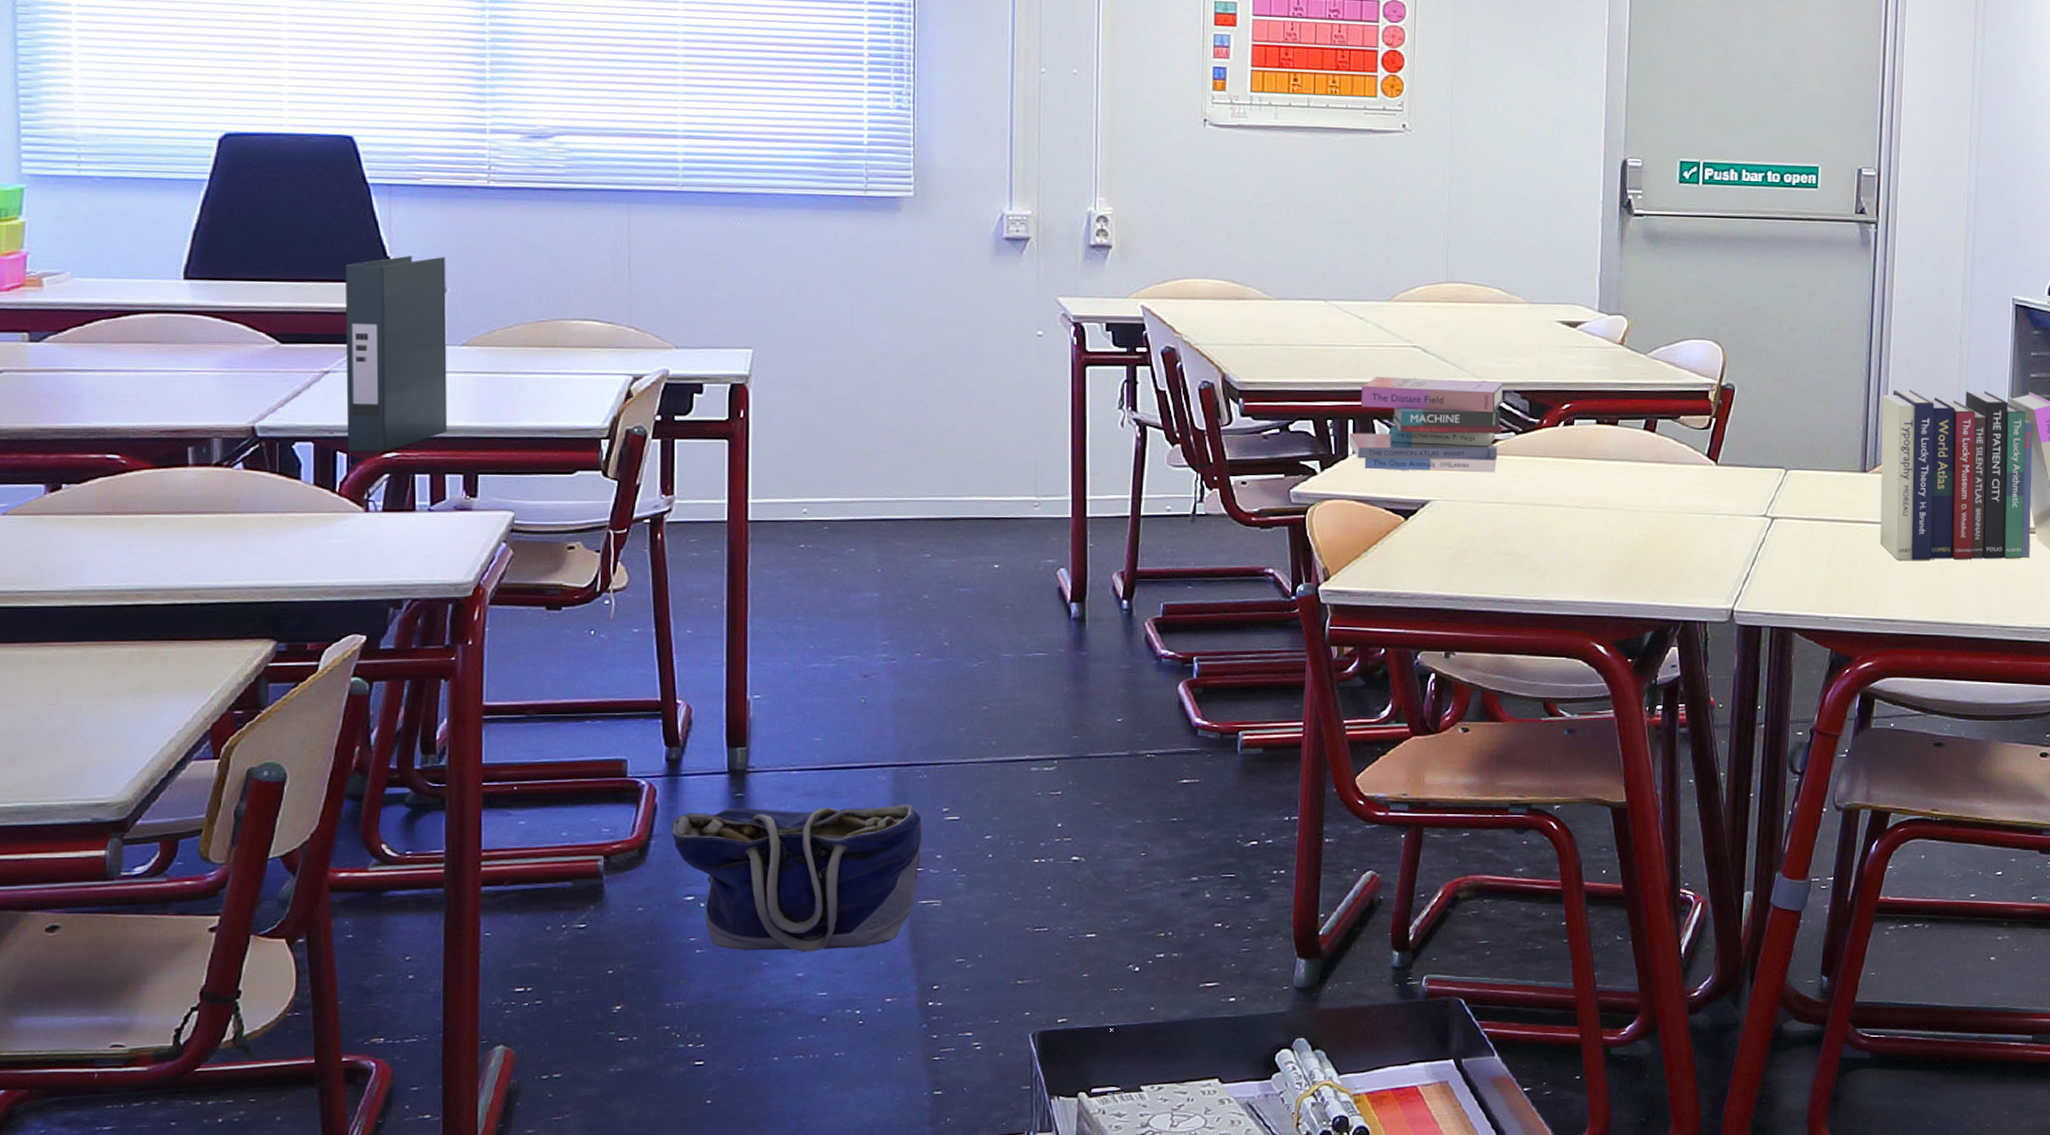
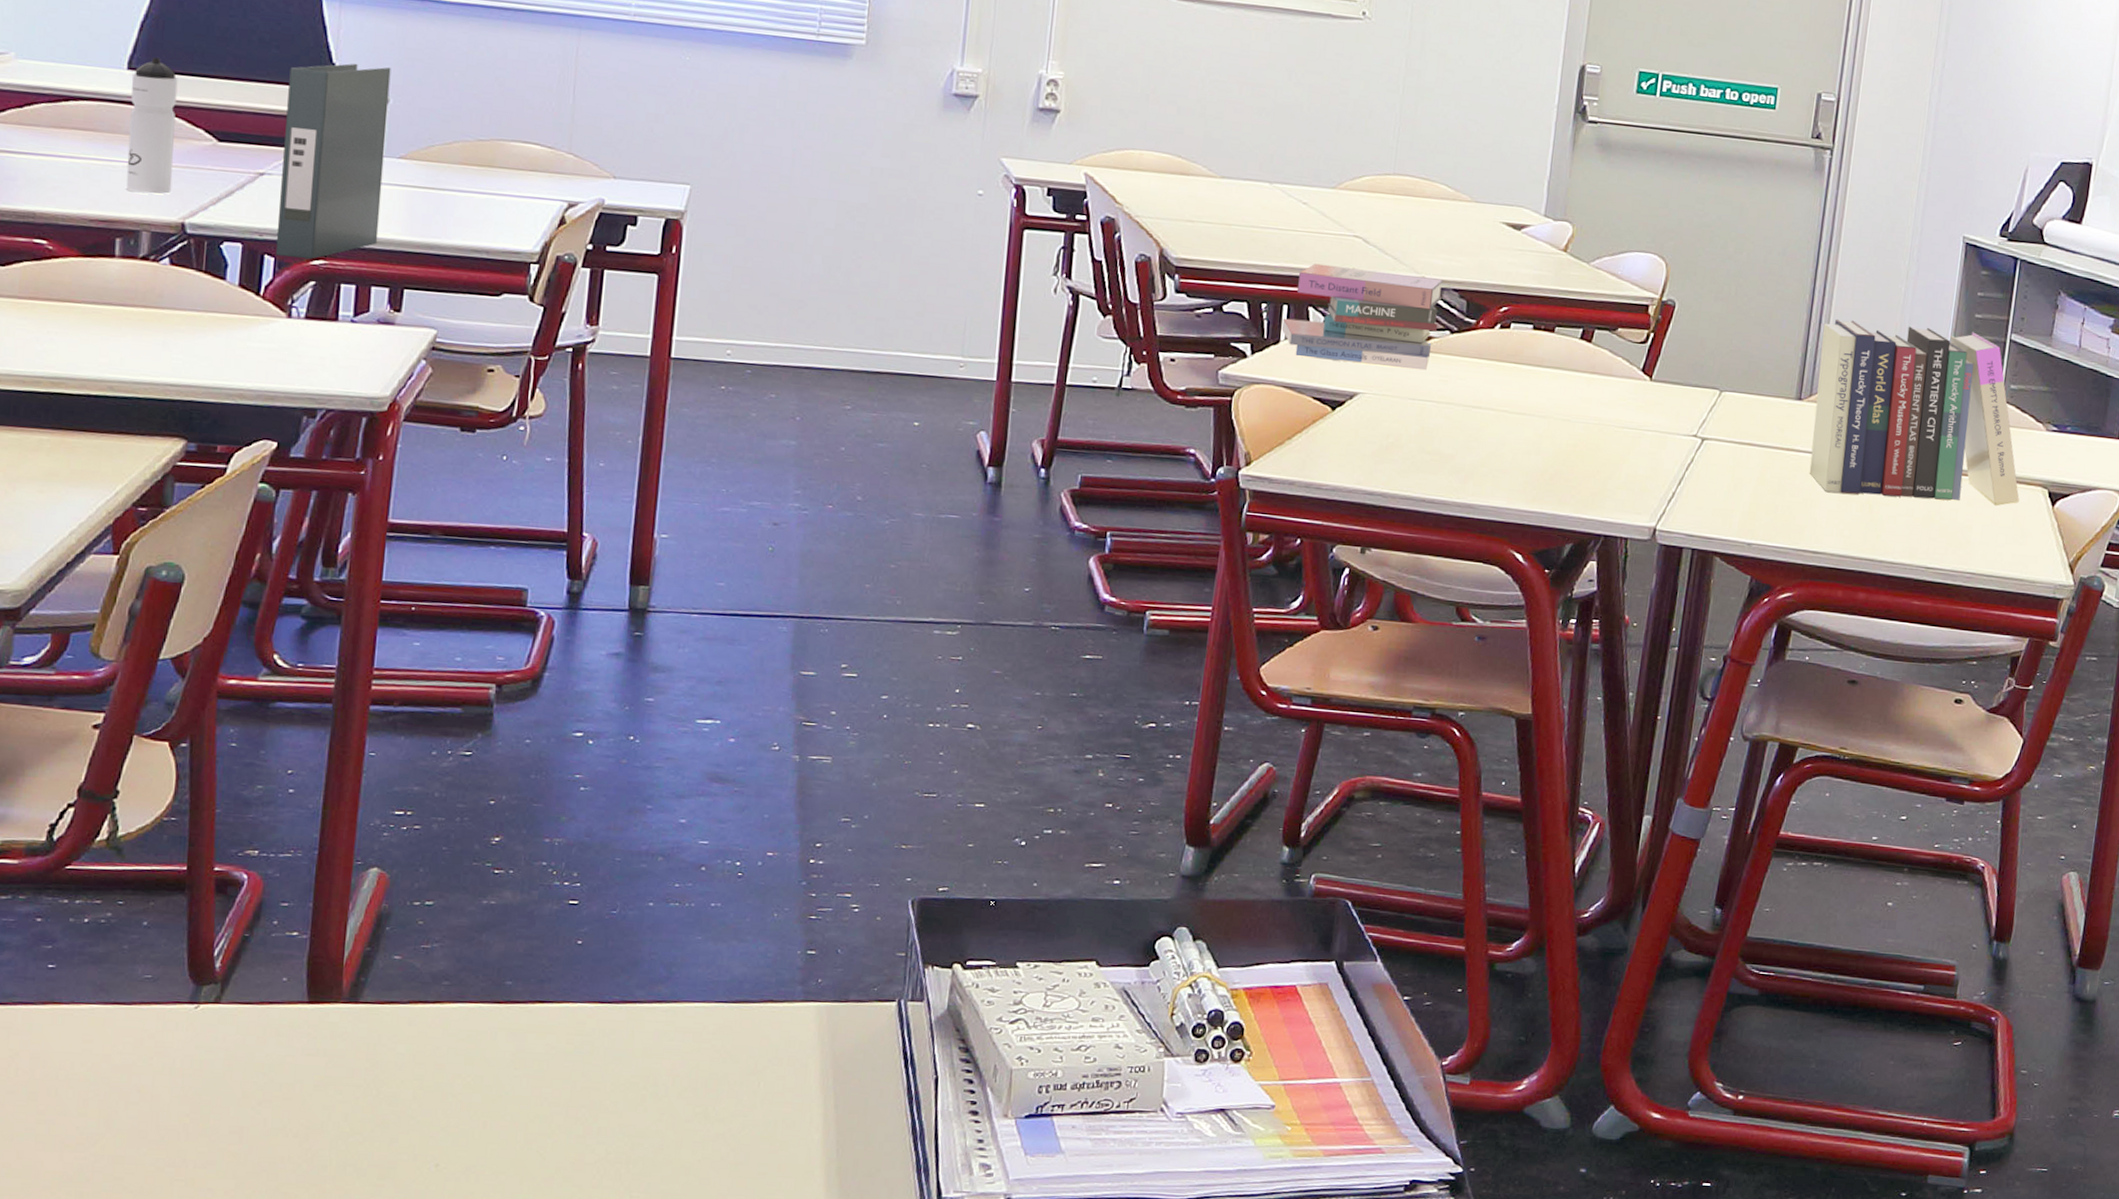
water bottle: none [190,266,239,401] -> present [125,58,178,195]
tote bag: present [670,804,922,952] -> none [565,647,819,799]

